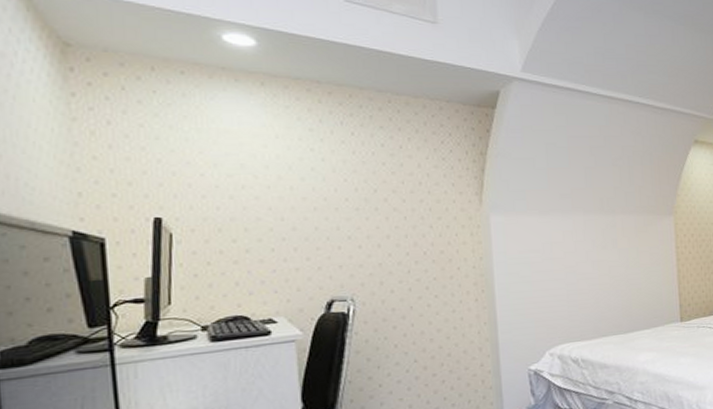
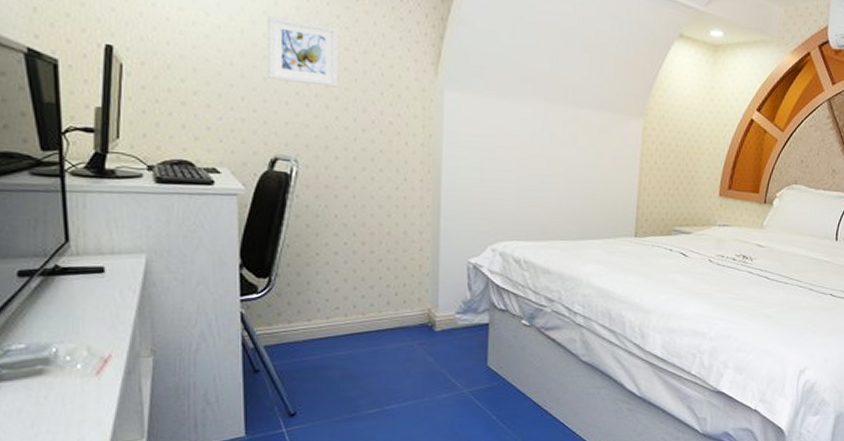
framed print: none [315,170,388,229] -> present [266,15,338,88]

